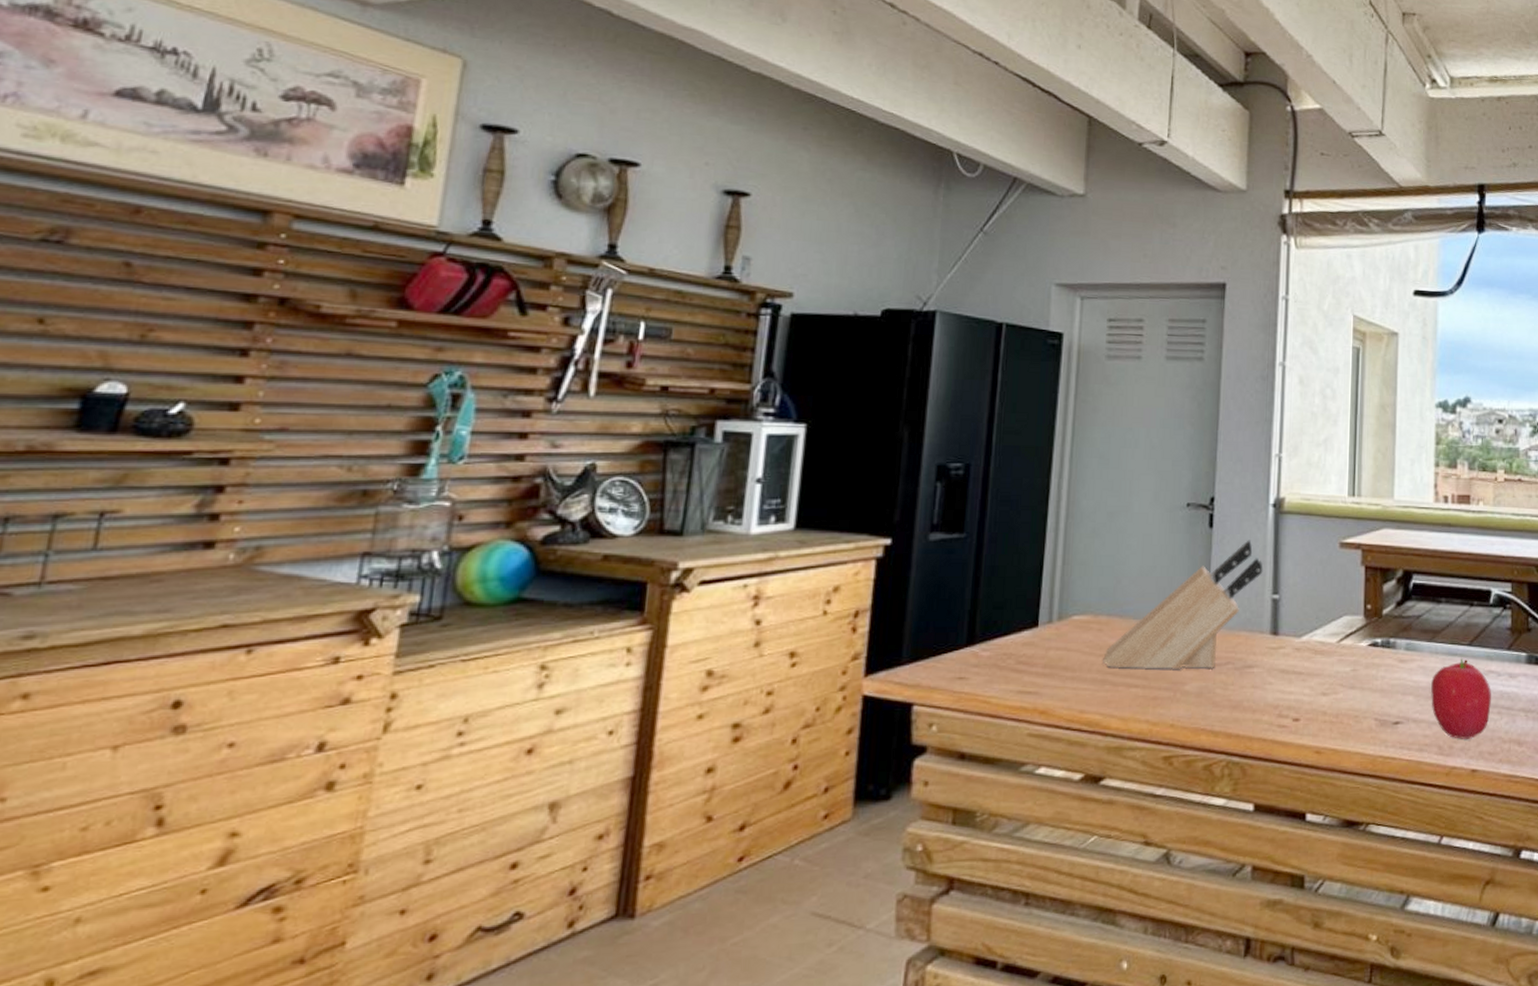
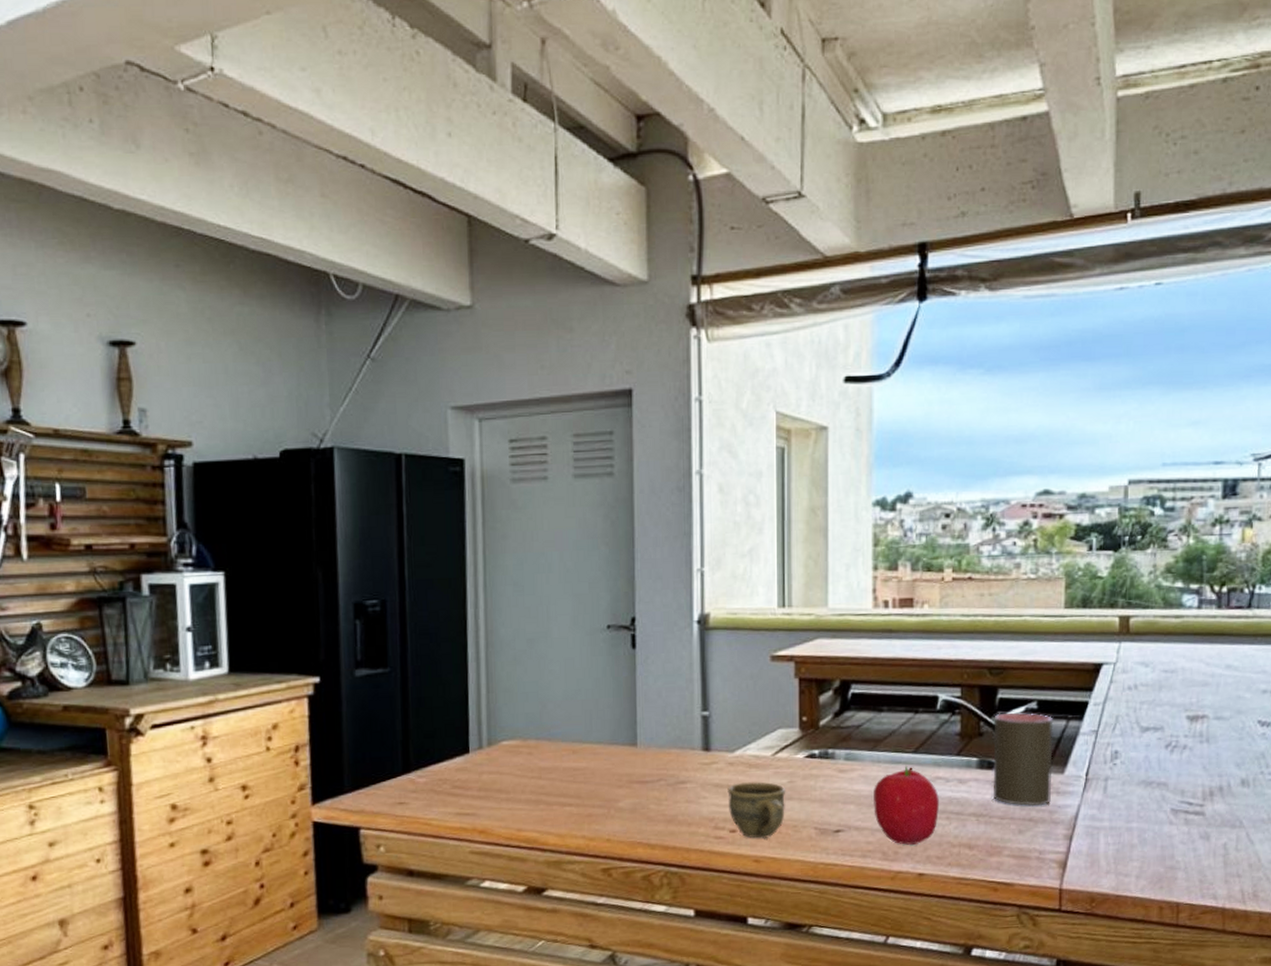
knife block: present [1103,540,1263,669] -> none [535,658,691,788]
cup: none [1293,669,1349,728] -> present [727,782,786,839]

